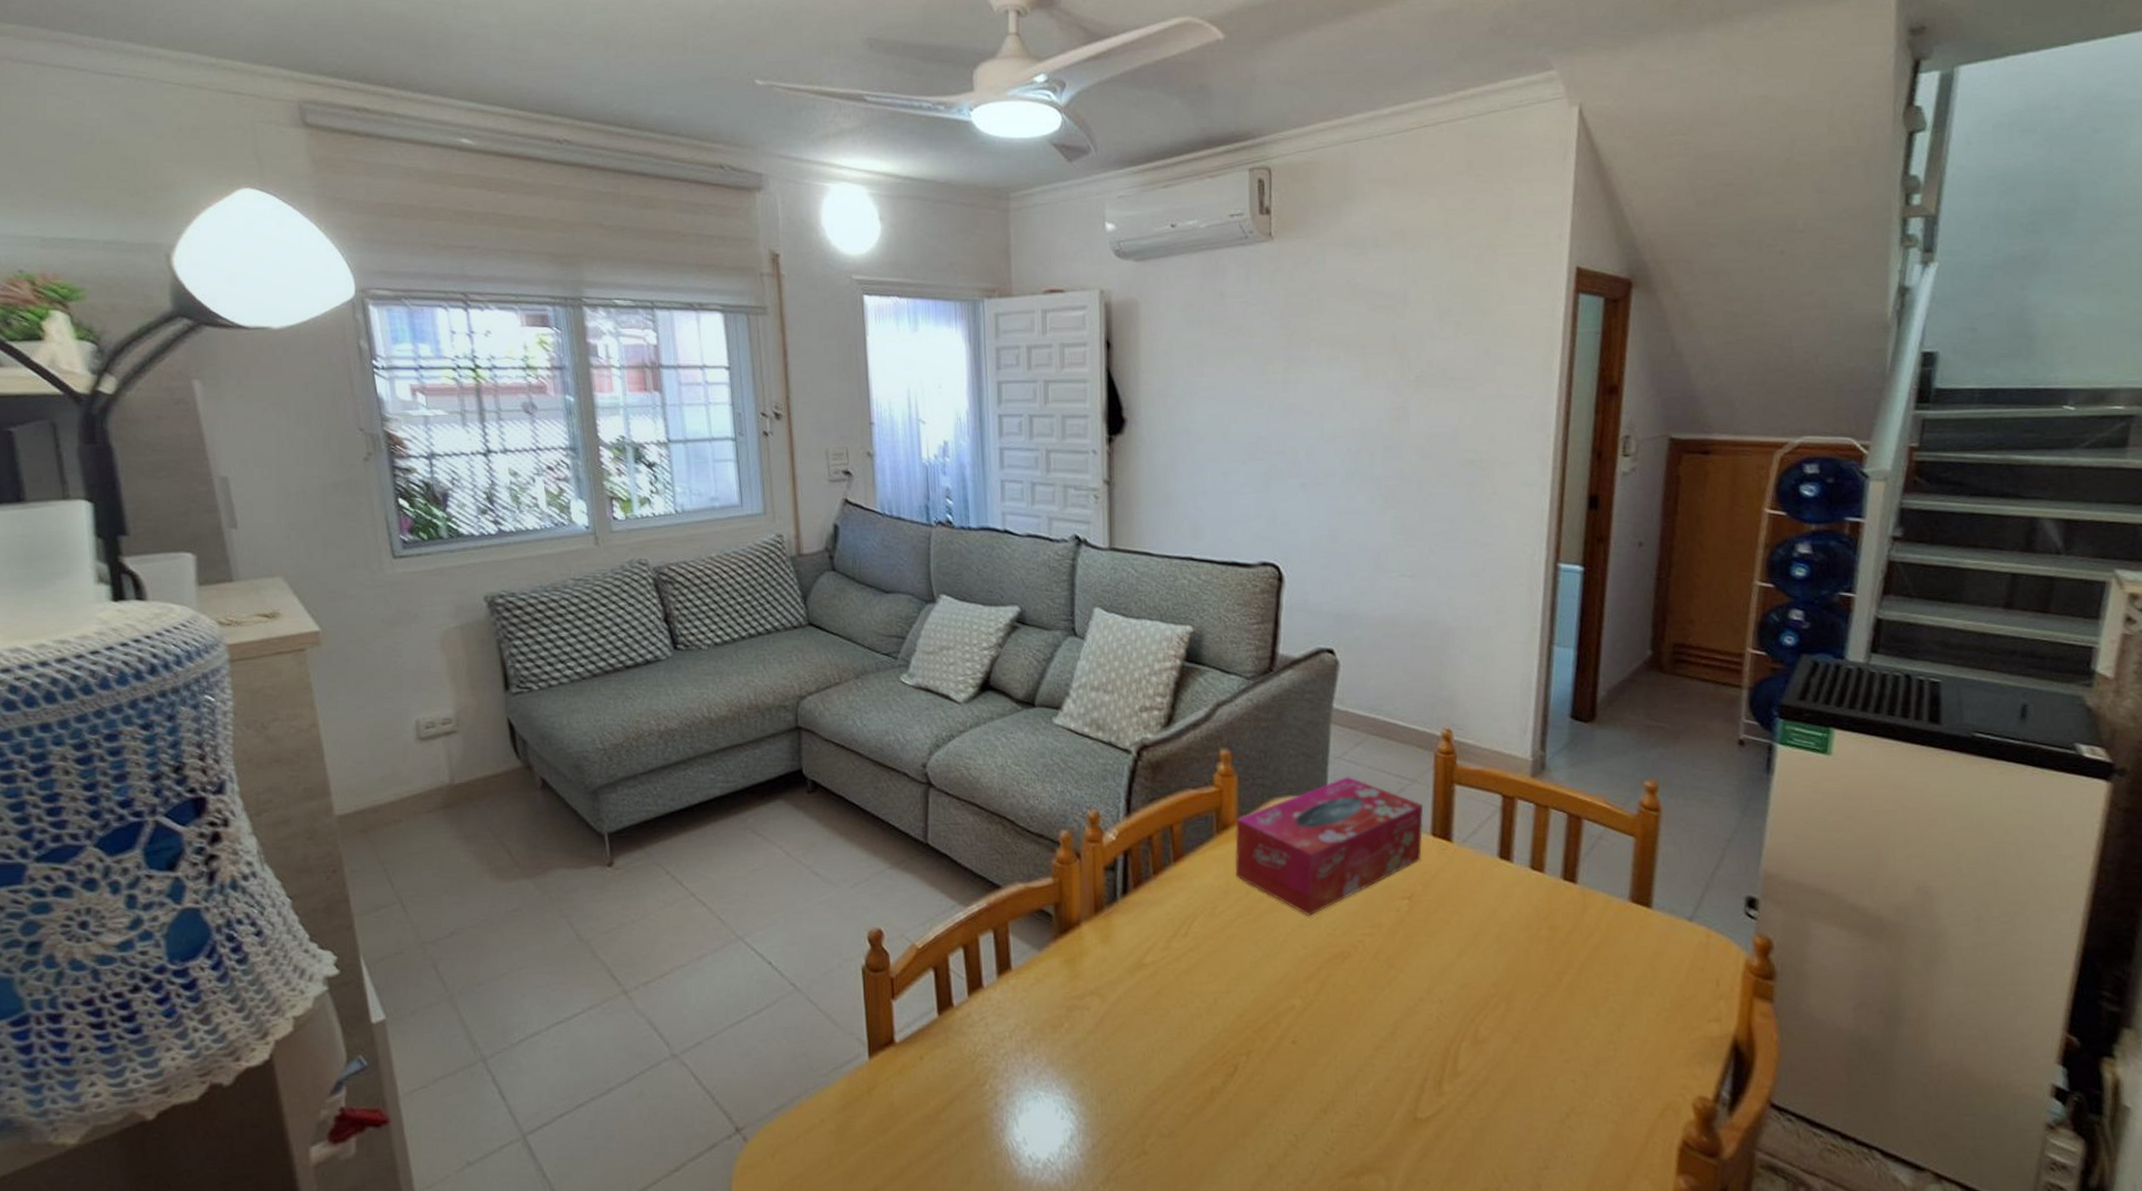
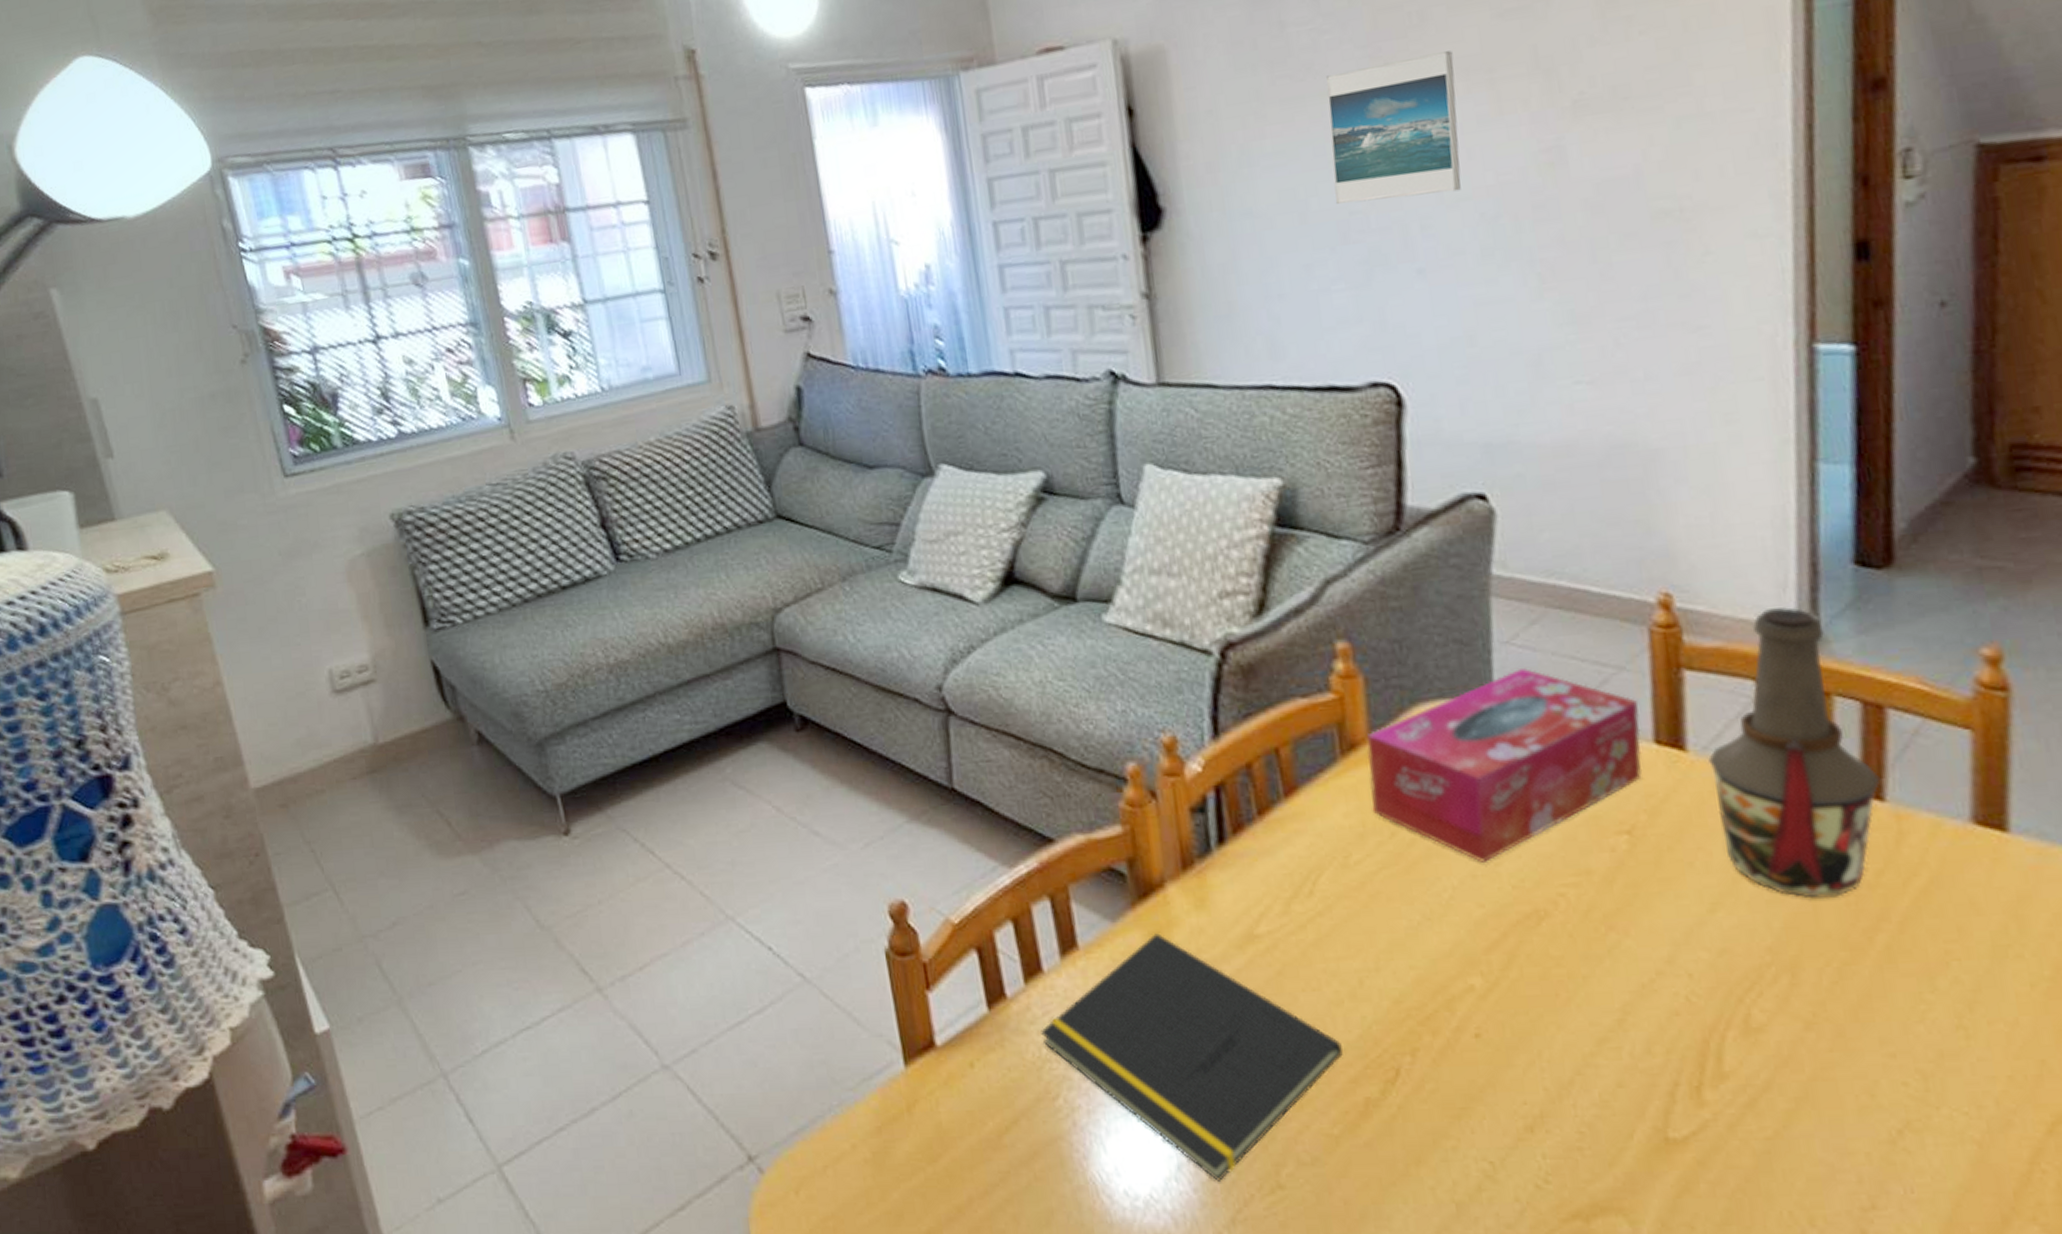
notepad: none [976,960,1198,1149] -> present [1039,933,1343,1181]
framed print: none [1248,330,1339,431] -> present [1326,51,1461,204]
bottle: none [1466,745,1575,950] -> present [1708,607,1881,899]

